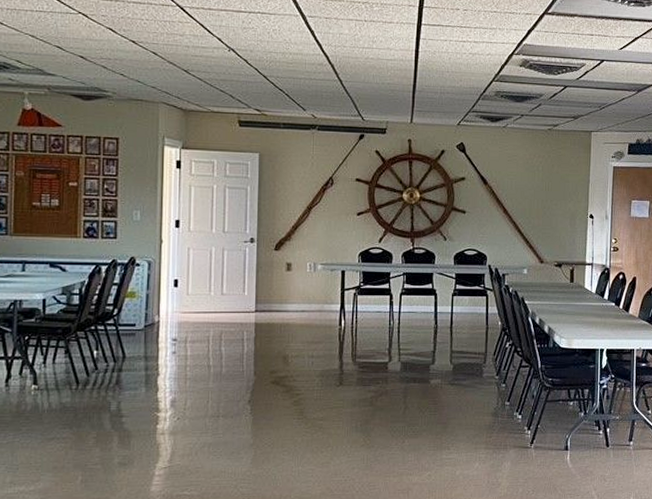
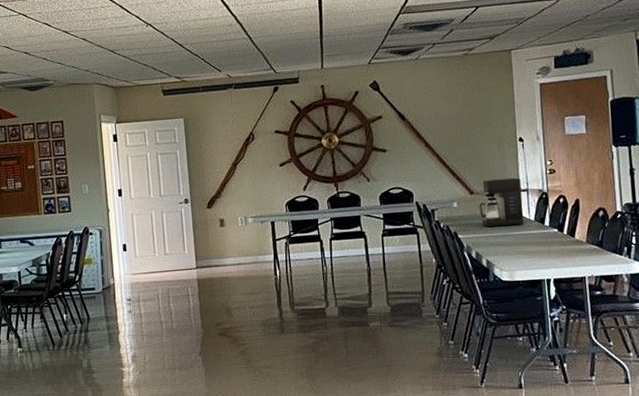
coffee maker: none [547,250,587,296] -> present [479,177,524,228]

